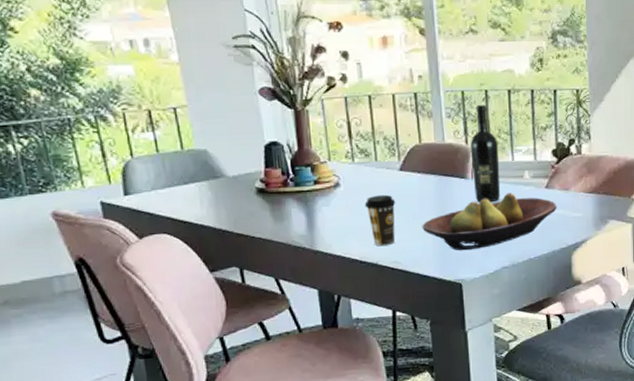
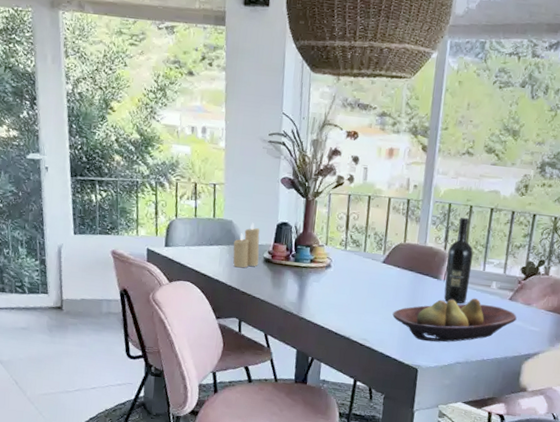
candle: none [213,147,251,206] -> present [233,222,260,268]
coffee cup: present [364,194,396,247] -> none [348,280,375,325]

